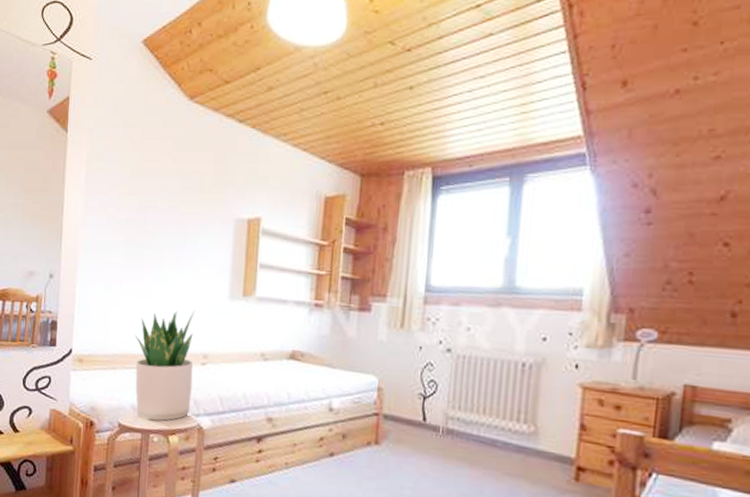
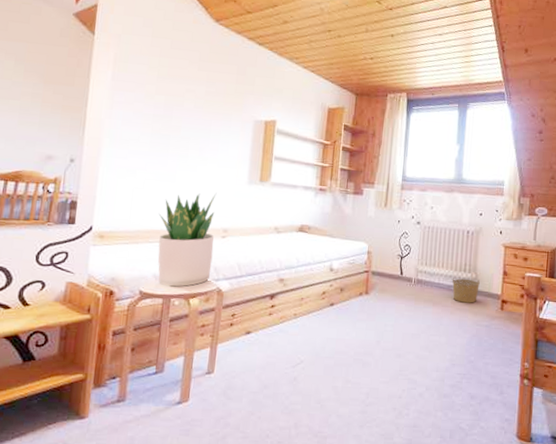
basket: none [498,429,542,468] -> present [452,278,480,303]

